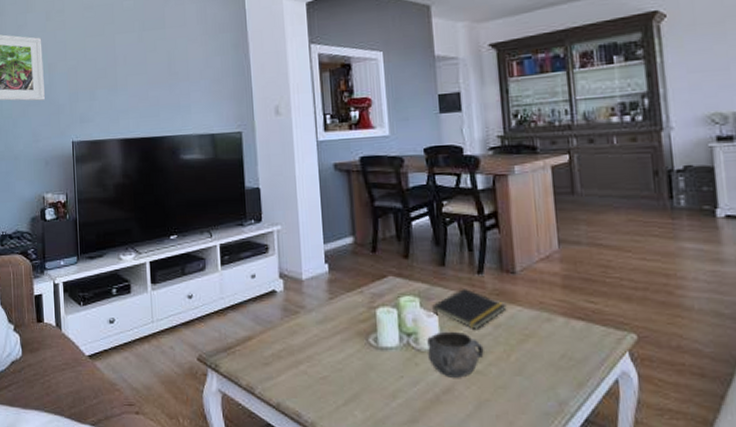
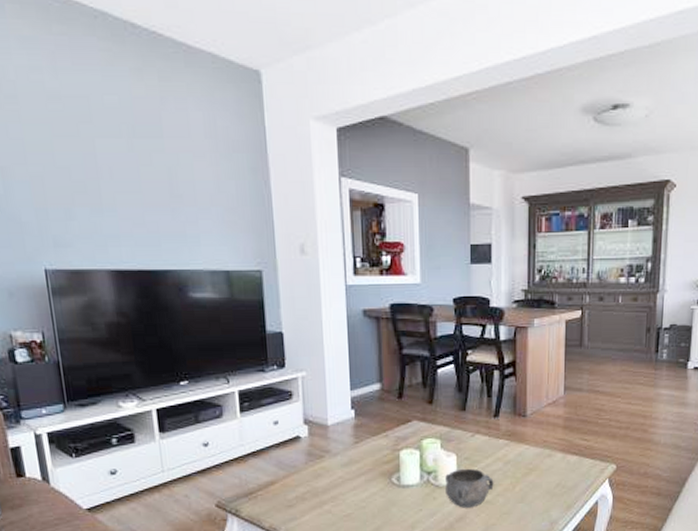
notepad: present [432,289,507,329] -> none [452,431,516,466]

